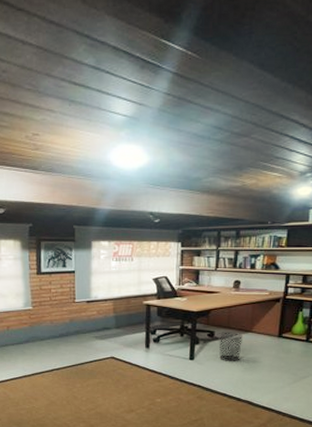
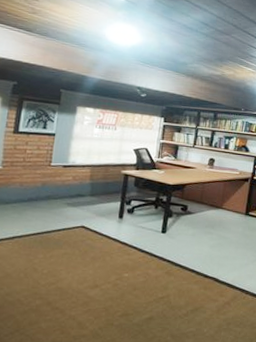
waste bin: present [219,332,244,361] -> none [190,206,214,237]

